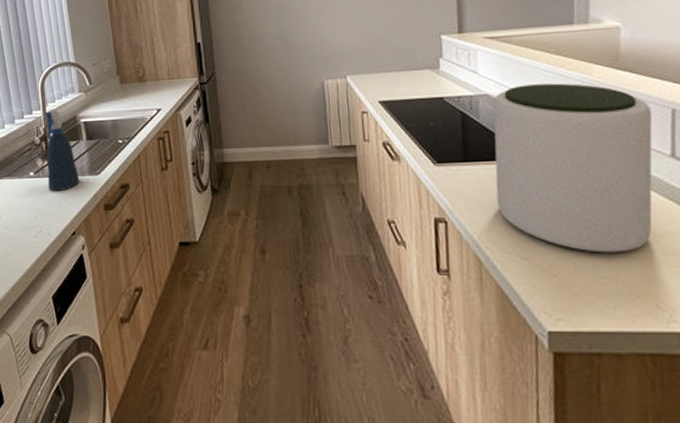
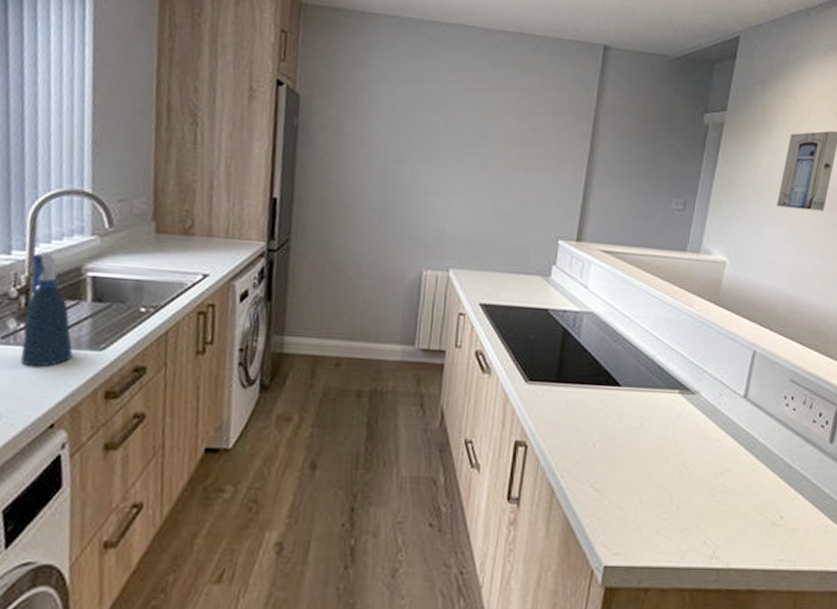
plant pot: present [493,83,653,253] -> none [581,307,736,489]

